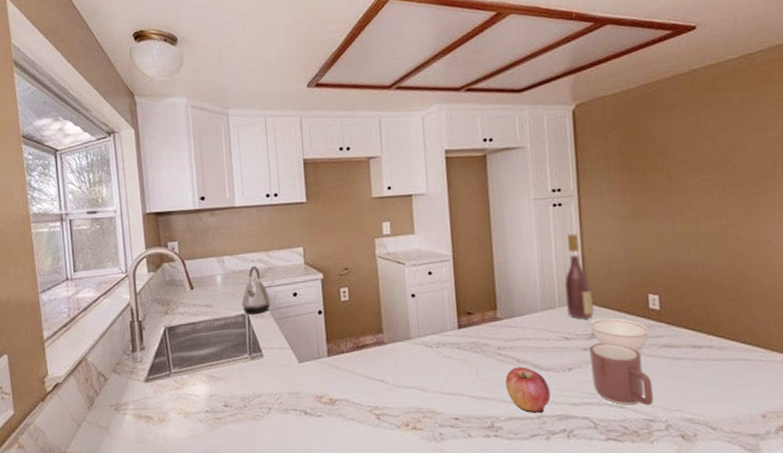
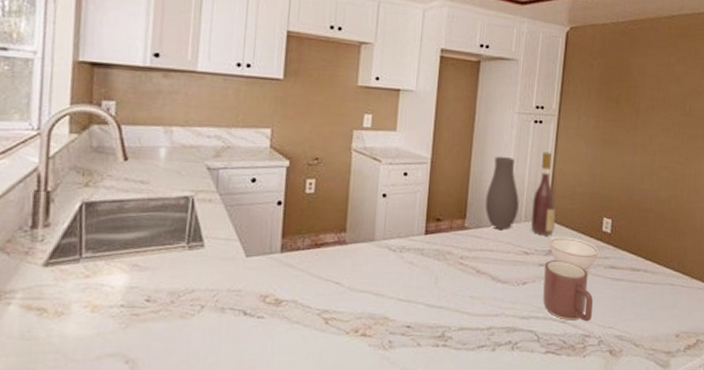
kettle: present [241,266,272,314] -> none [187,143,225,198]
apple: present [505,366,551,413] -> none [462,277,503,324]
vase: none [513,244,551,318] -> present [485,156,519,230]

